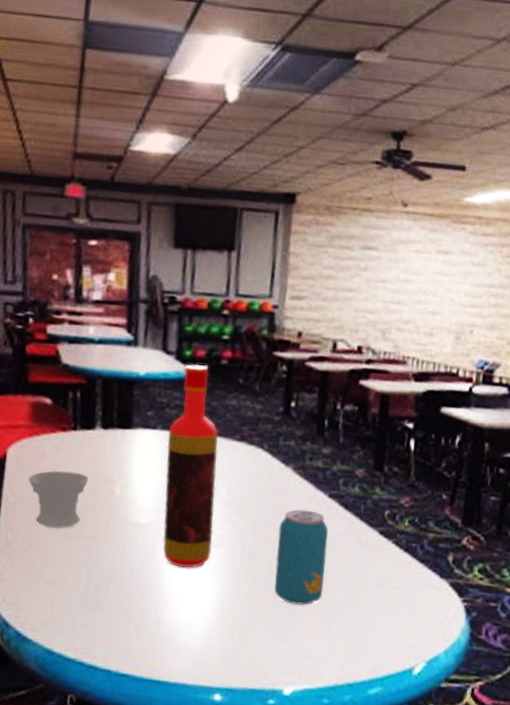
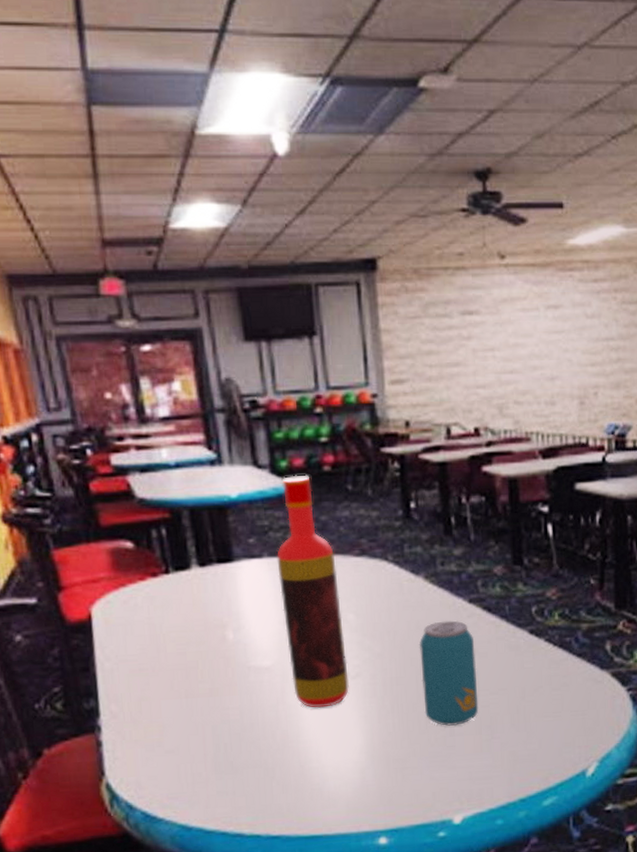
cup: present [28,470,89,529] -> none [122,622,194,690]

